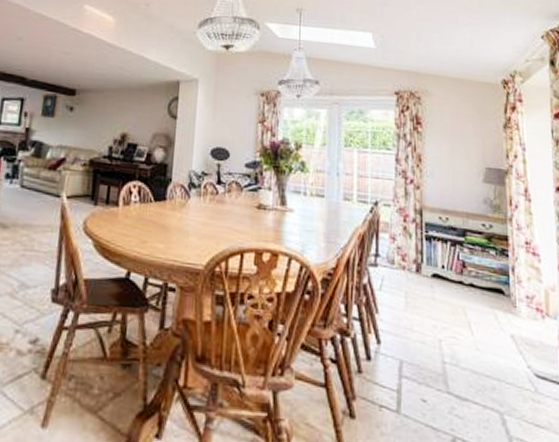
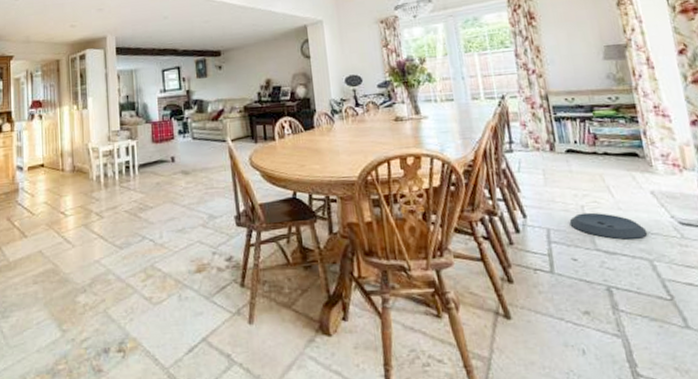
robot vacuum: none [424,348,501,387] -> present [569,212,647,240]

